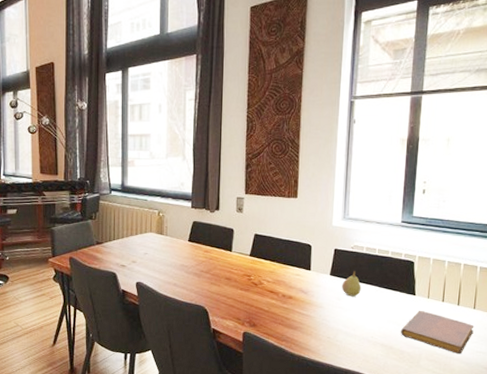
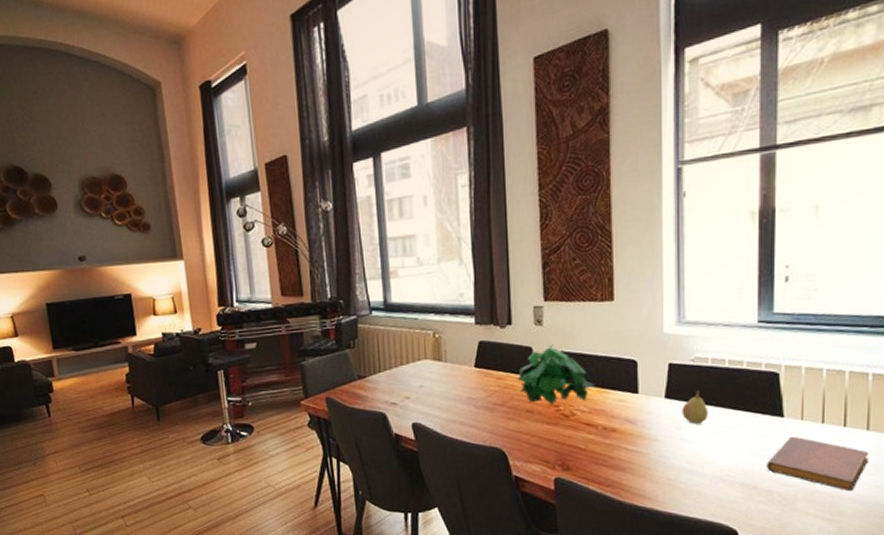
plant: none [220,227,279,275] -> present [517,344,596,405]

